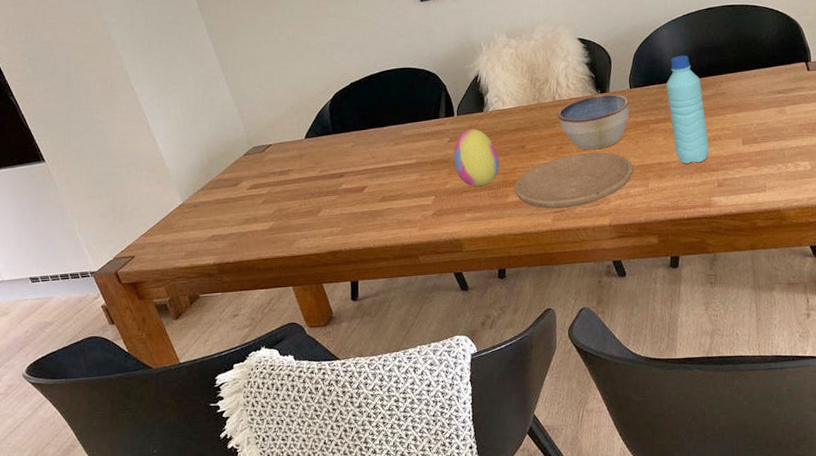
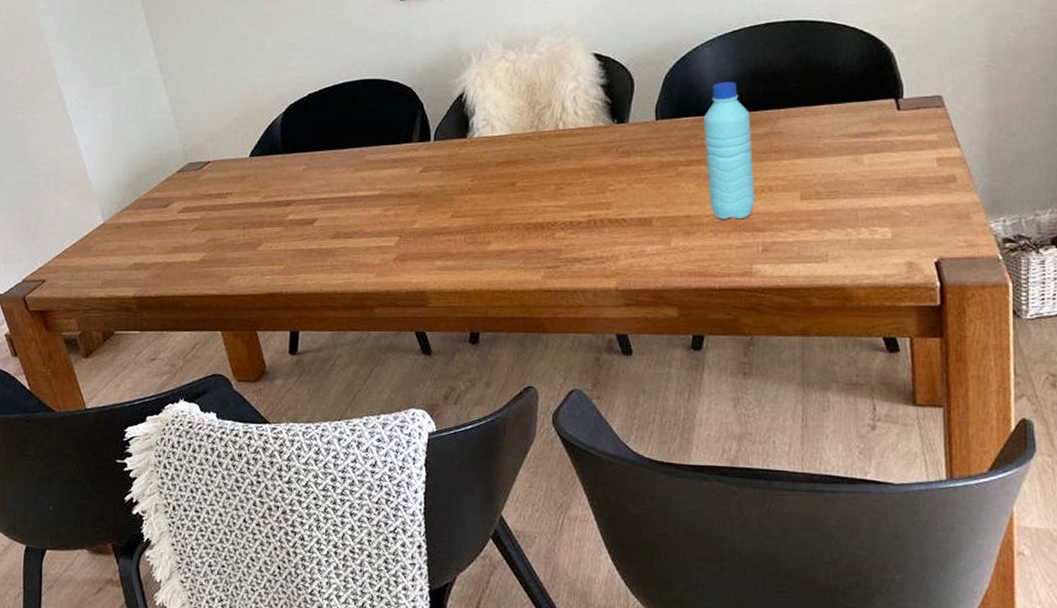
decorative egg: present [454,129,500,186] -> none [426,158,482,228]
plate: present [514,152,634,209] -> none [498,197,653,263]
bowl: present [557,94,629,150] -> none [560,125,654,194]

